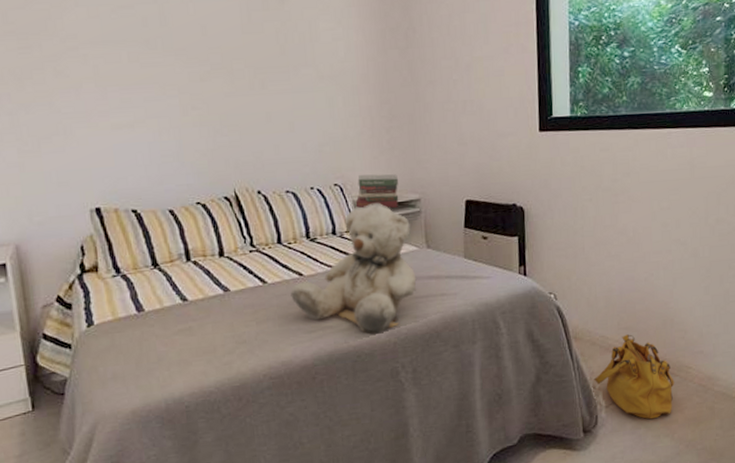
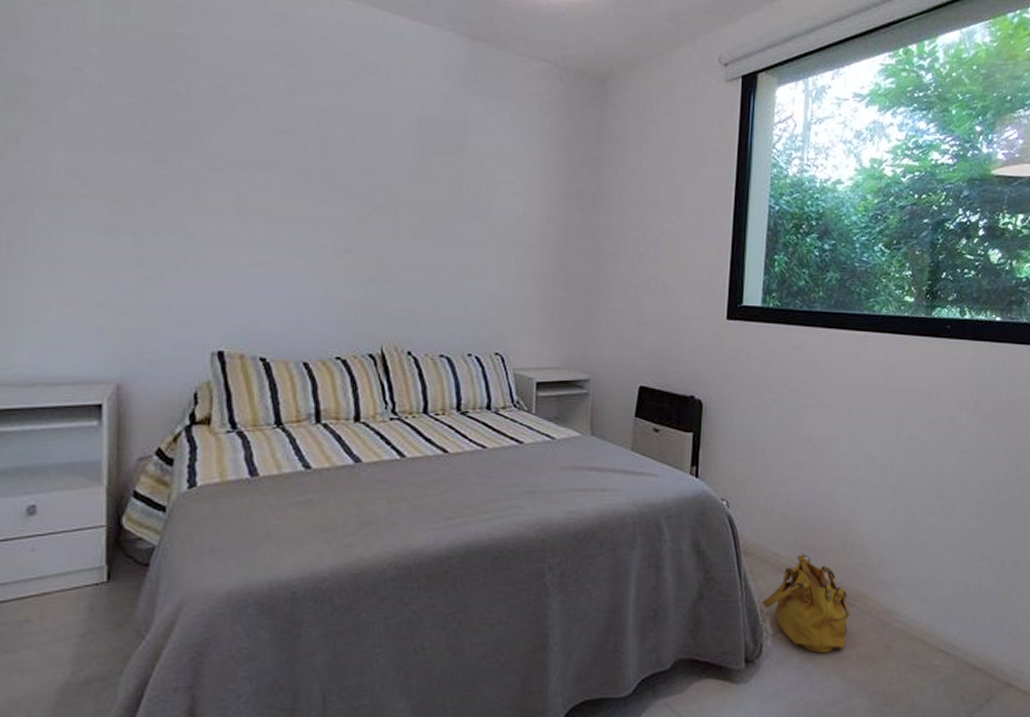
teddy bear: present [290,203,417,335] -> none [431,379,576,528]
books: present [355,174,399,209] -> none [516,345,568,386]

